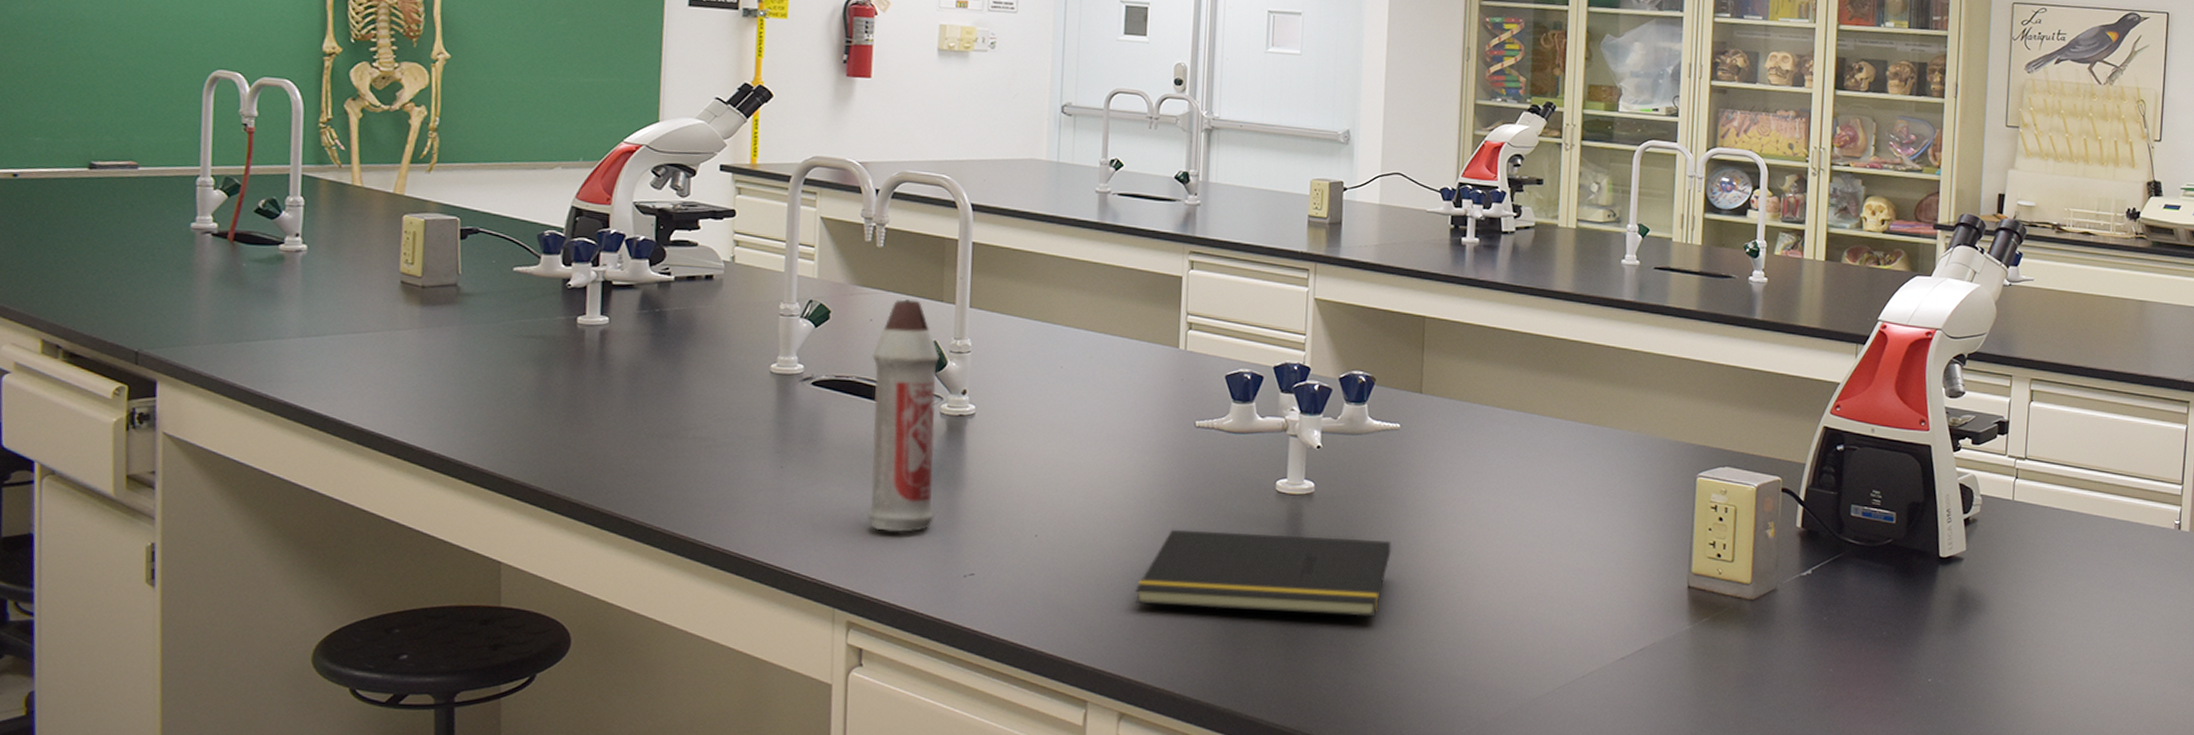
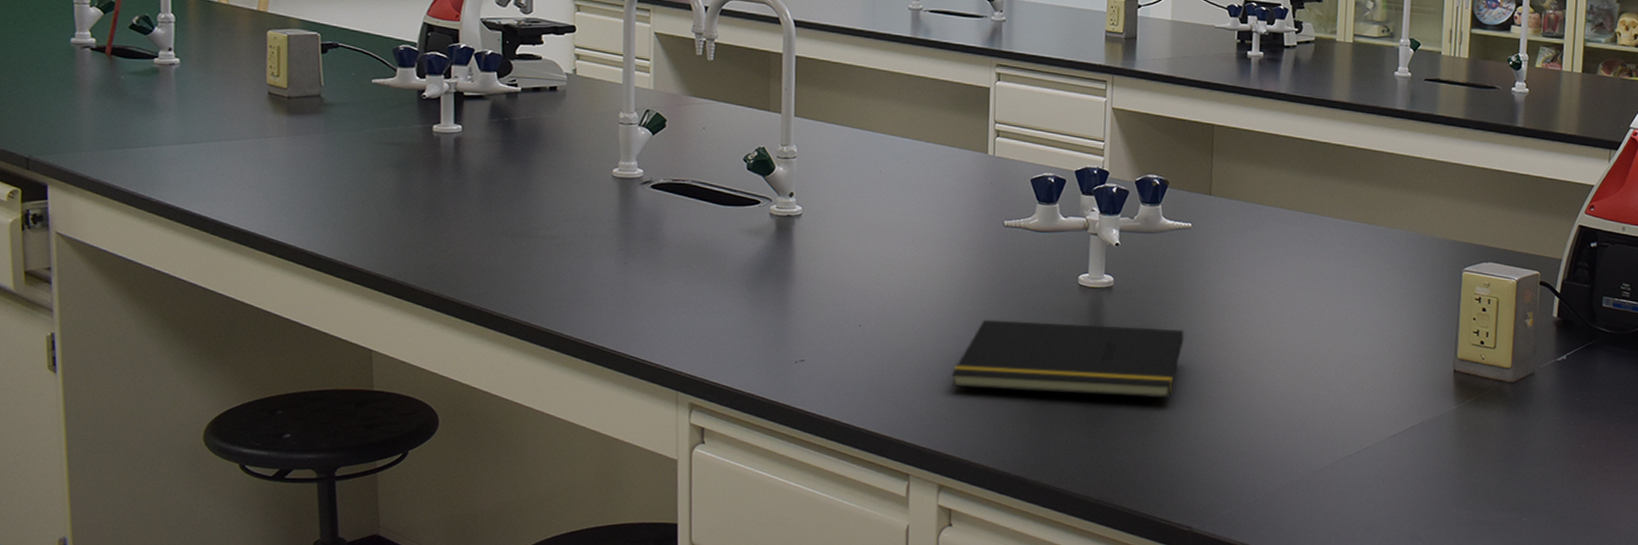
spray bottle: present [868,299,939,532] -> none [706,109,768,322]

